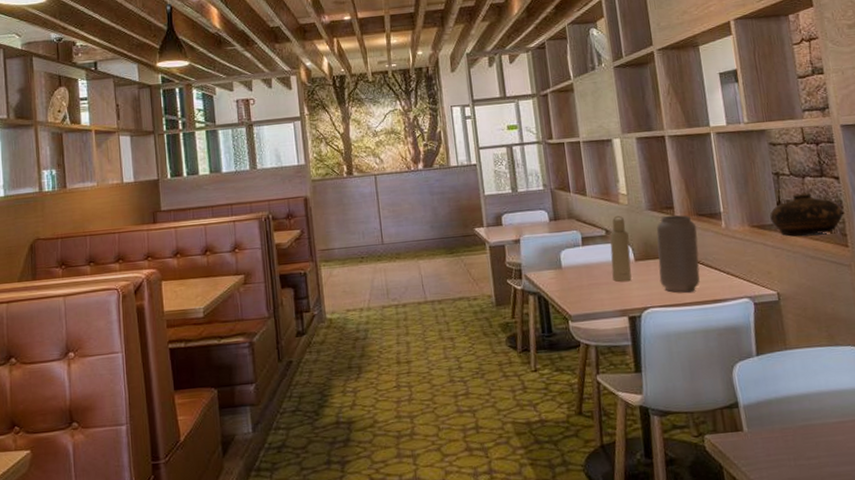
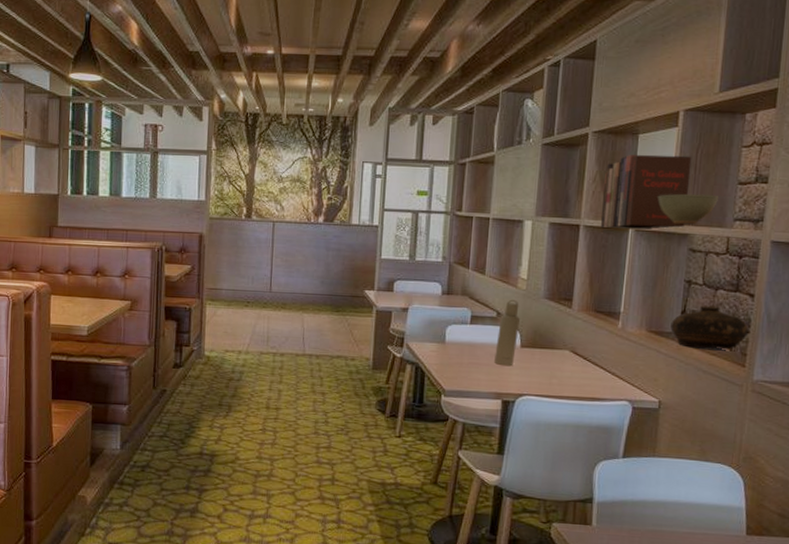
vase: present [656,215,700,293] -> none [541,307,592,387]
books: none [677,59,760,136] -> present [601,154,692,230]
bowl: none [729,91,785,123] -> present [657,194,720,225]

